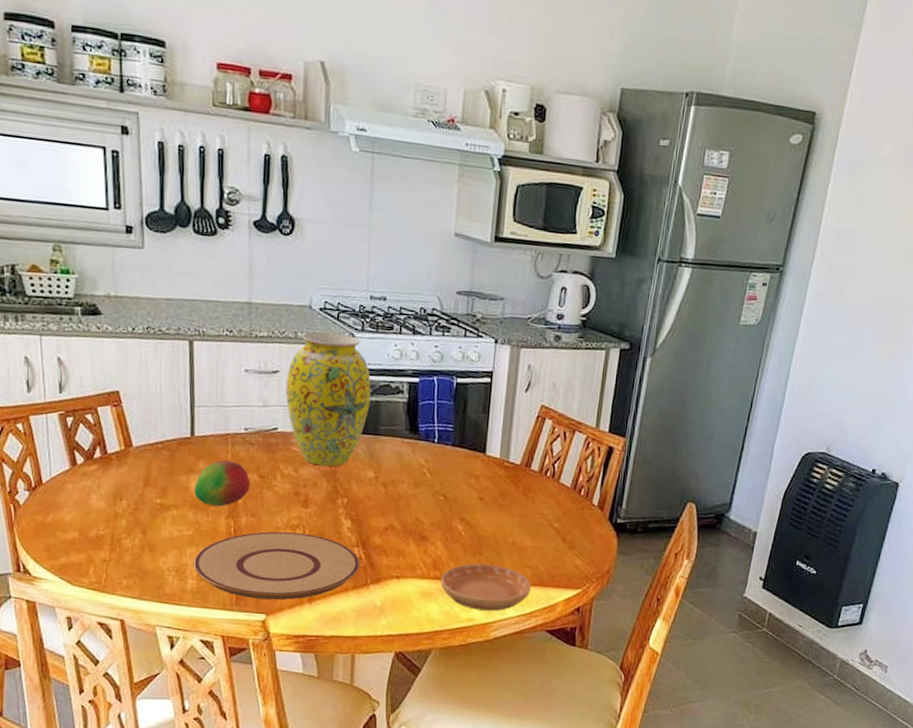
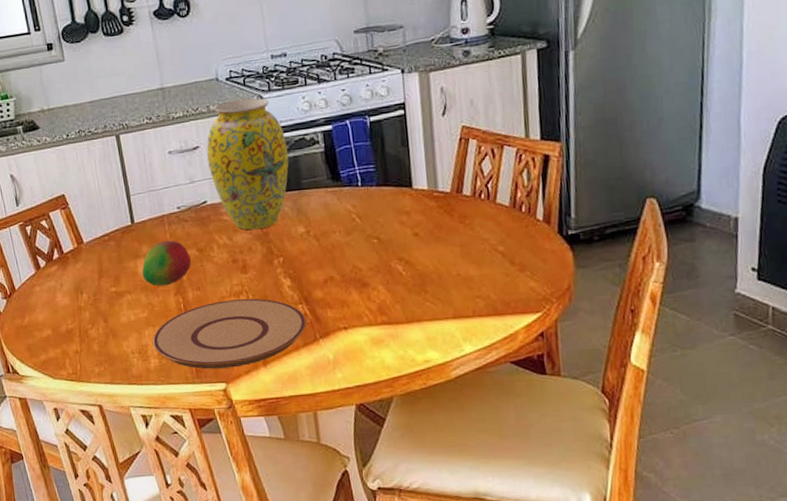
saucer: present [441,563,531,611] -> none [389,300,486,350]

